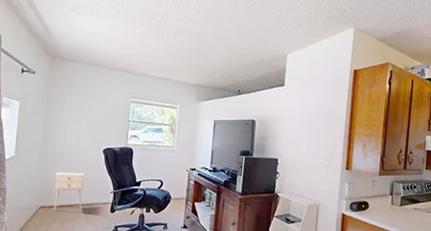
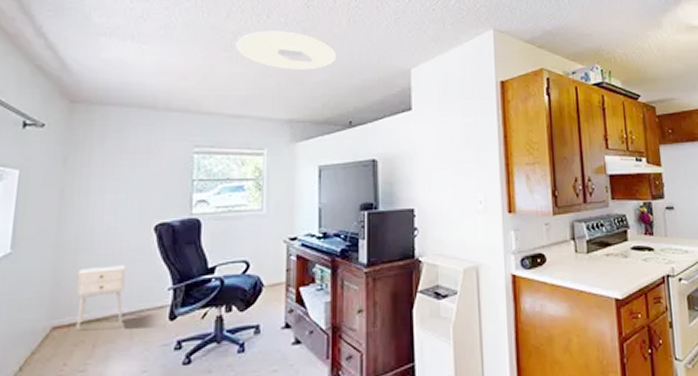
ceiling light: none [163,15,234,49] -> present [236,30,337,70]

